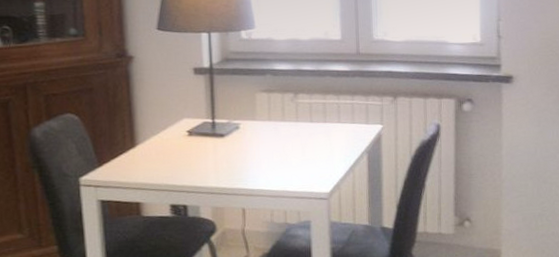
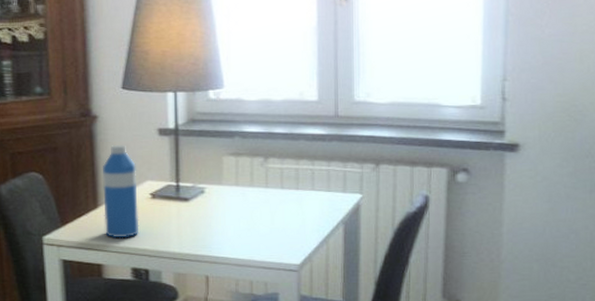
water bottle: none [139,84,177,176] -> present [102,144,139,238]

